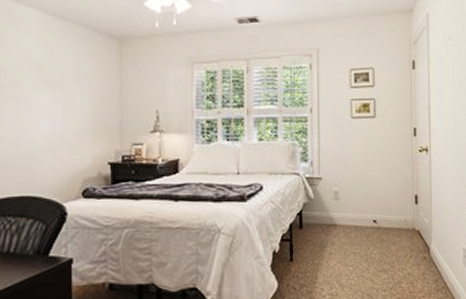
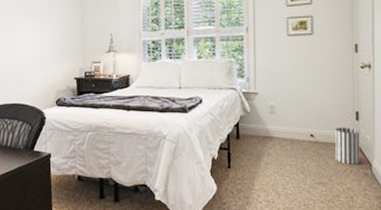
wastebasket: none [396,211,419,249] -> present [335,127,360,164]

